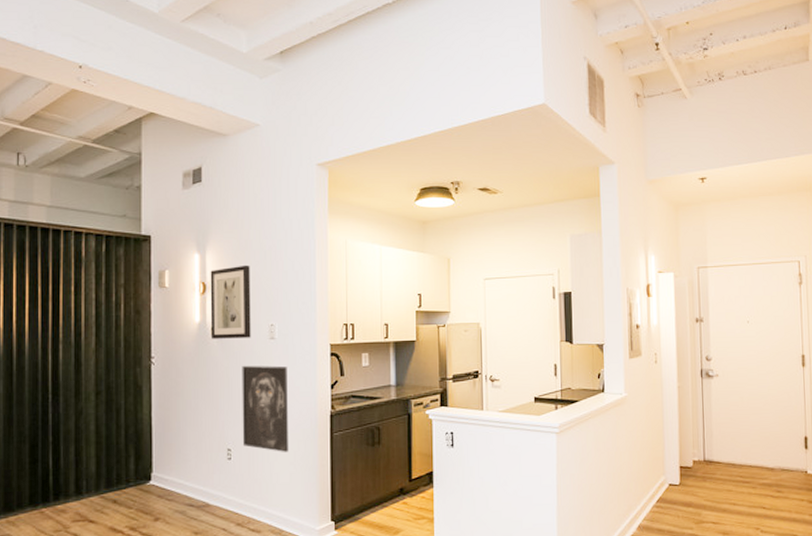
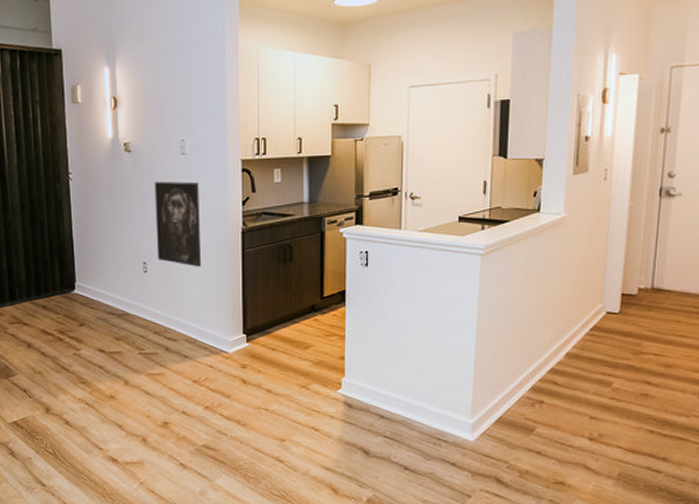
wall art: present [210,265,251,339] -> none [120,77,162,155]

